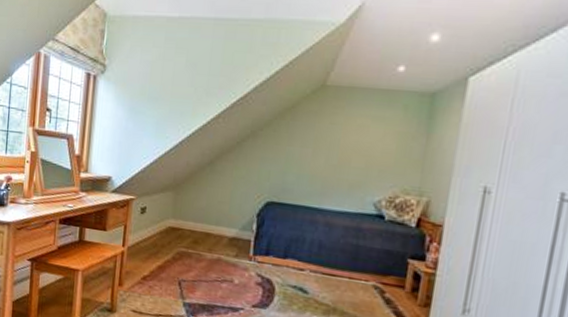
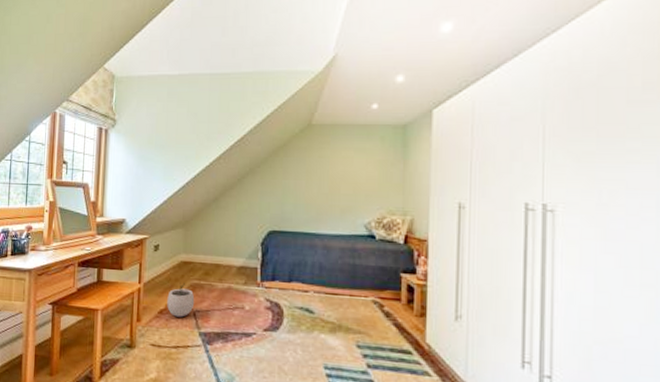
plant pot: none [151,249,181,286] -> present [167,283,195,318]

